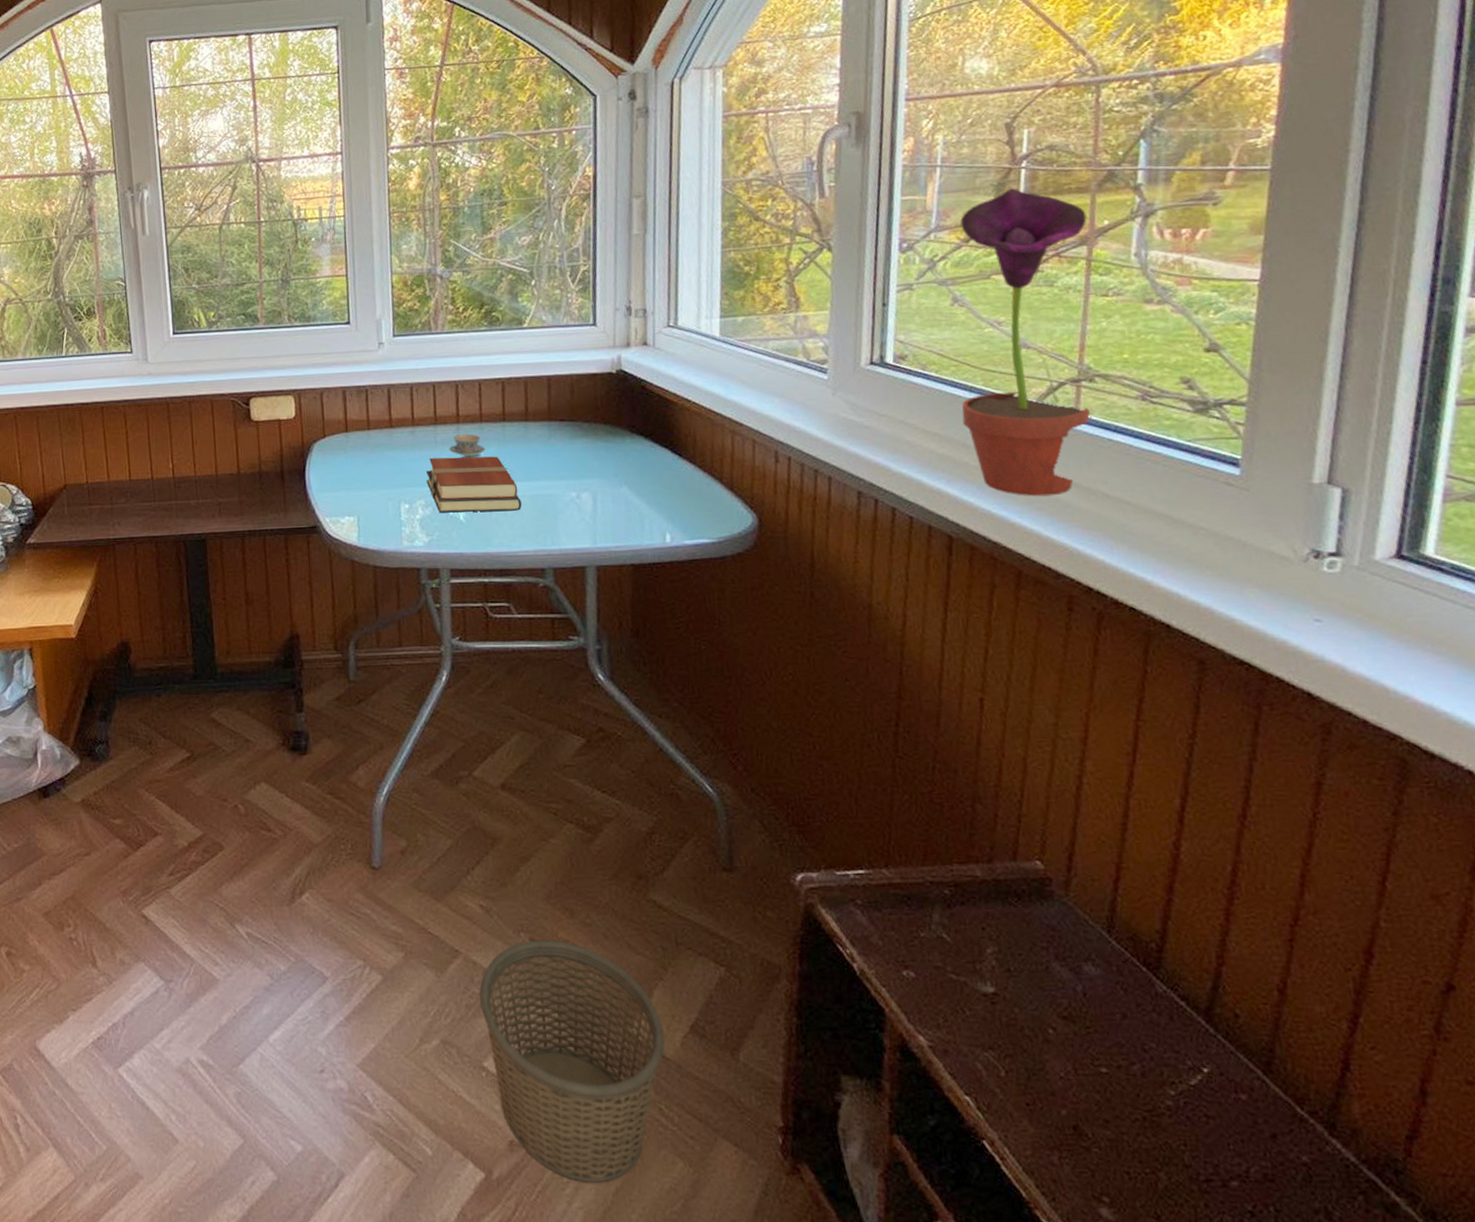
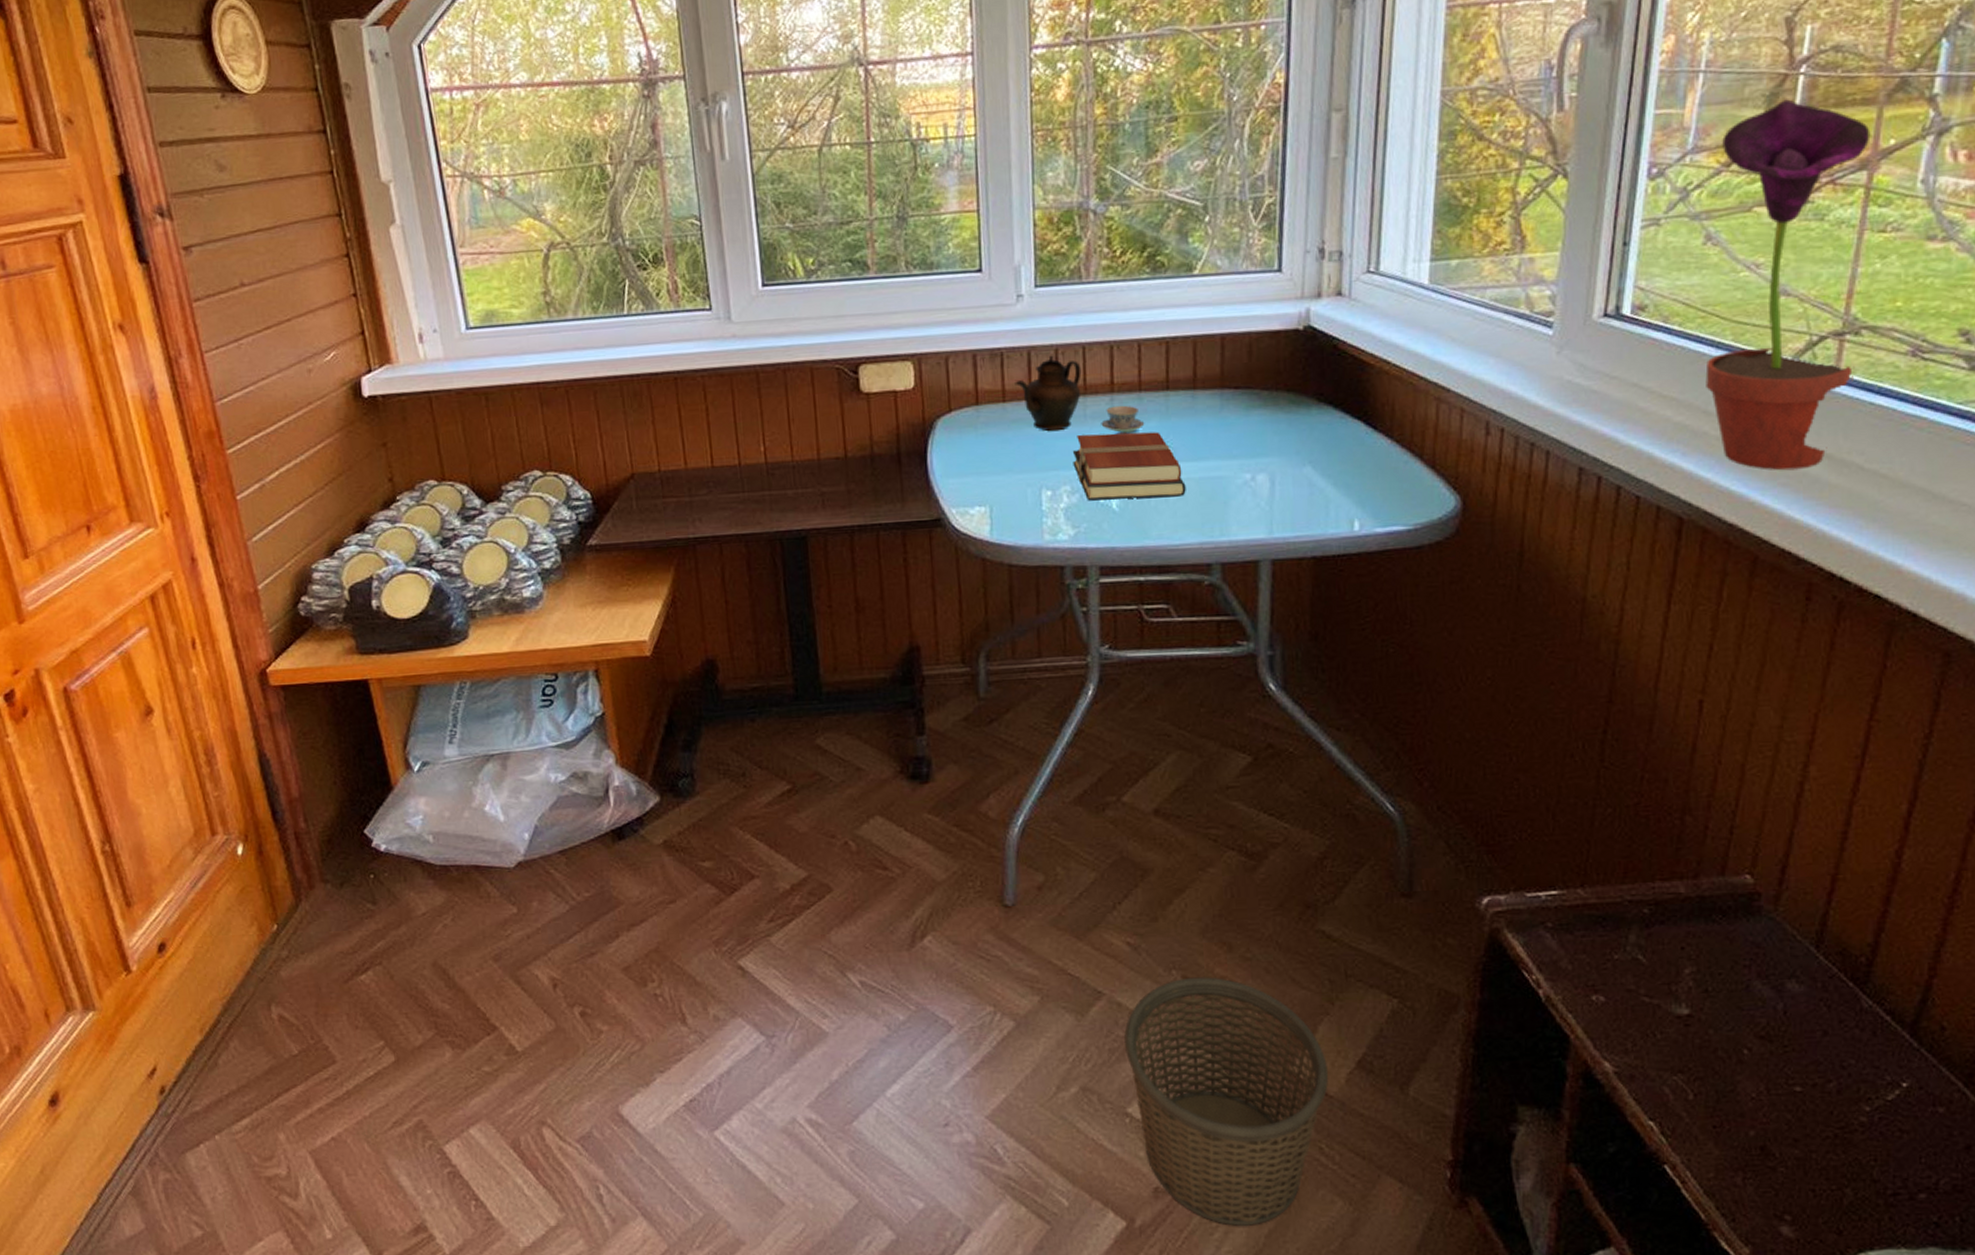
teapot: none [376,392,432,454] -> present [1013,355,1082,431]

